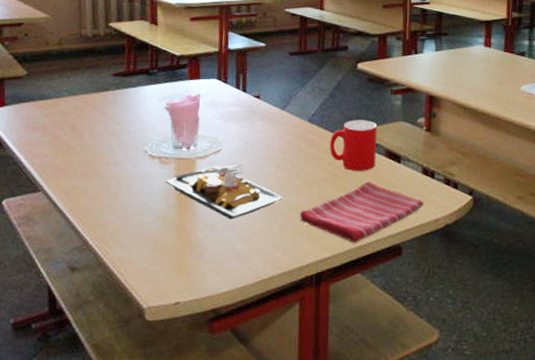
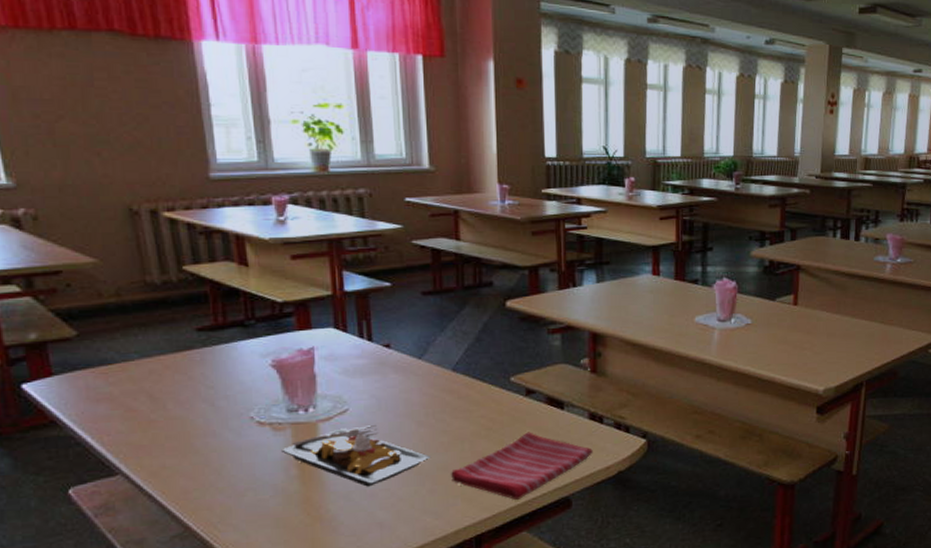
cup: present [330,120,377,171] -> none [480,364,536,422]

